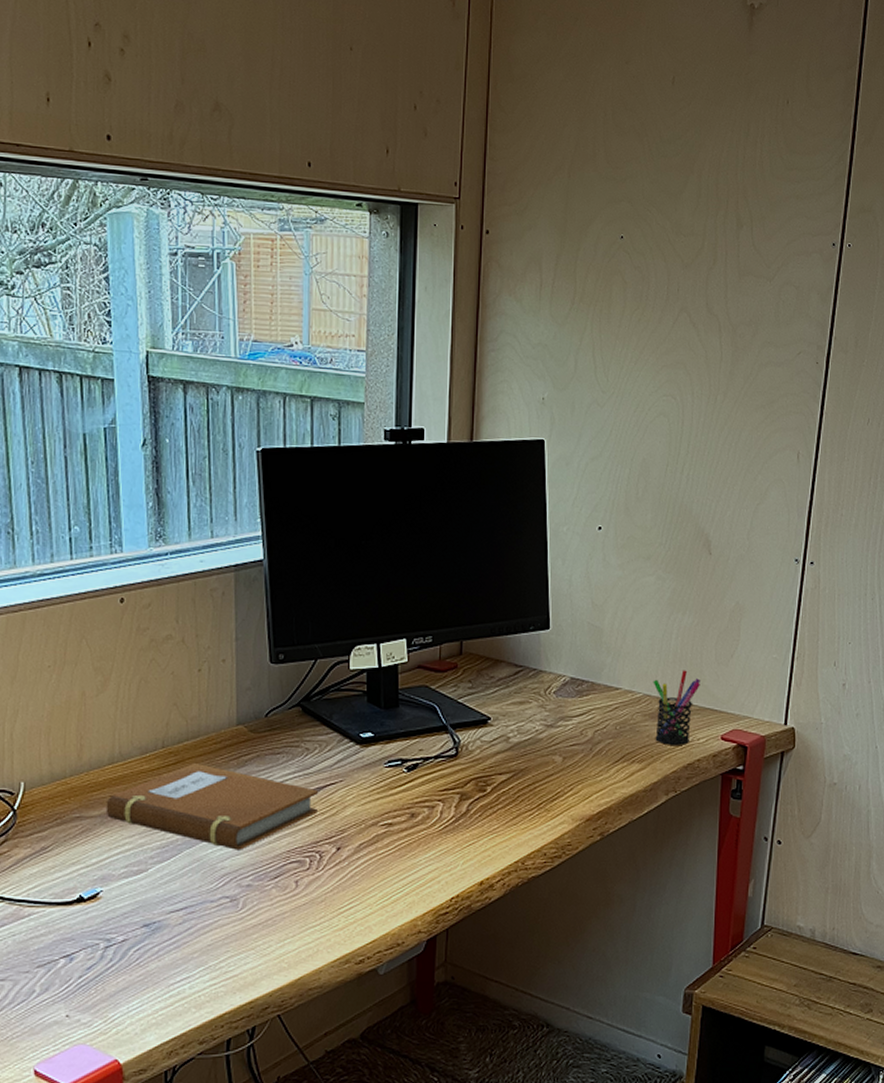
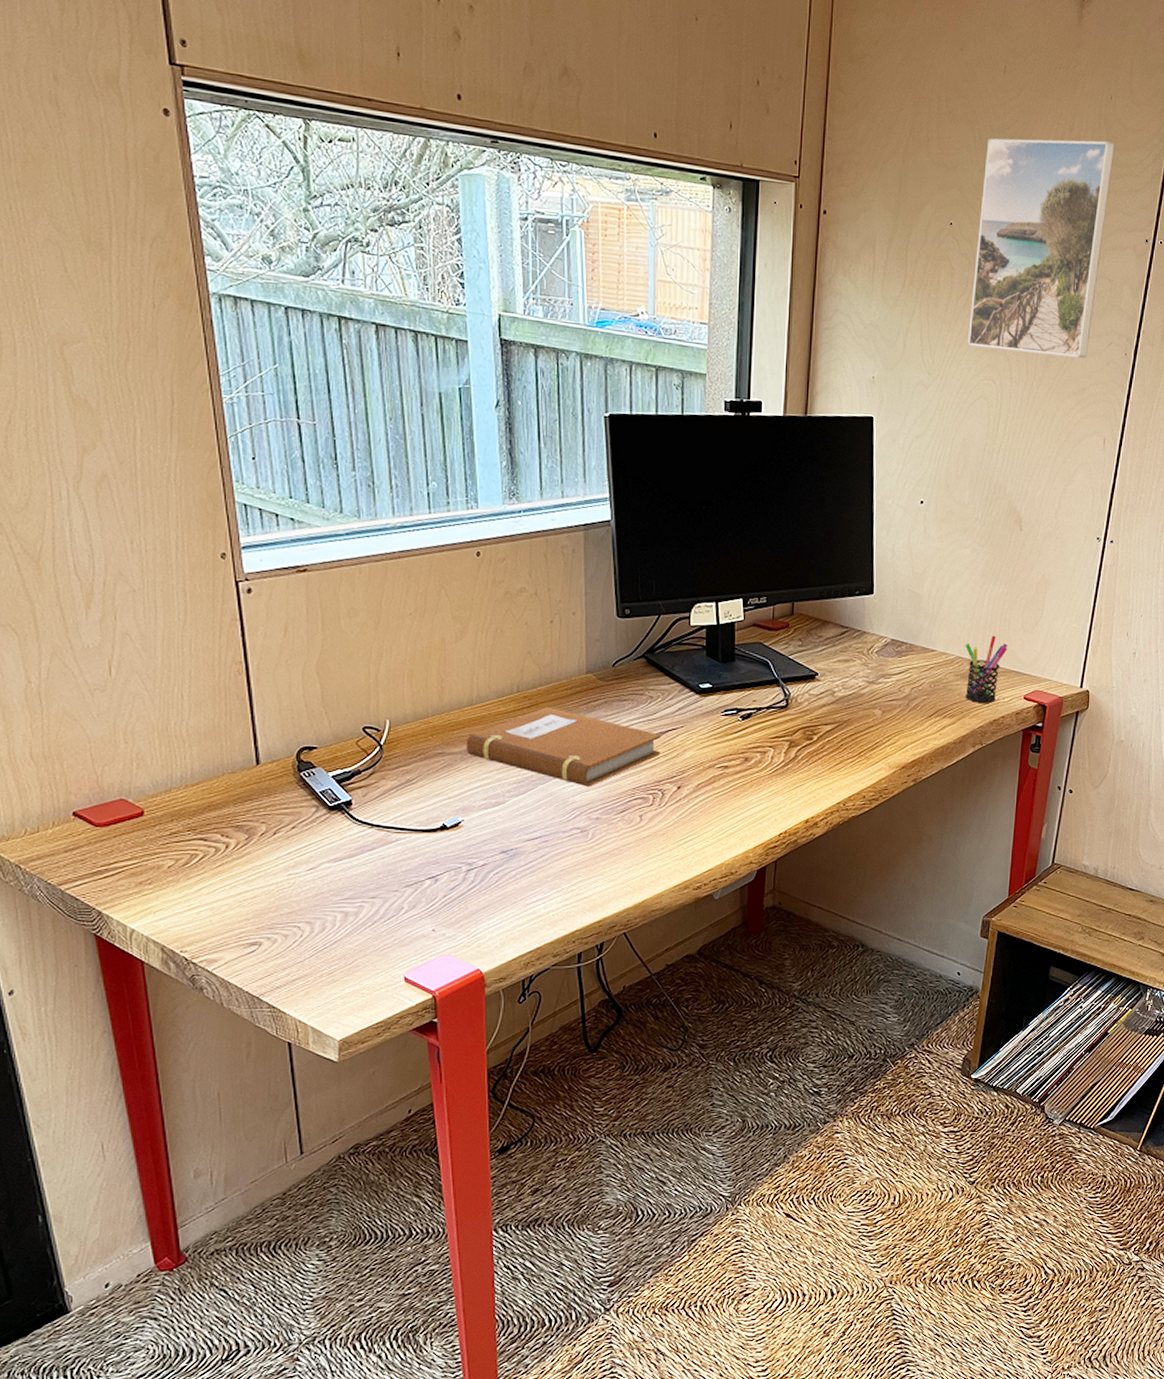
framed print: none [644,145,794,369] -> present [967,138,1115,358]

